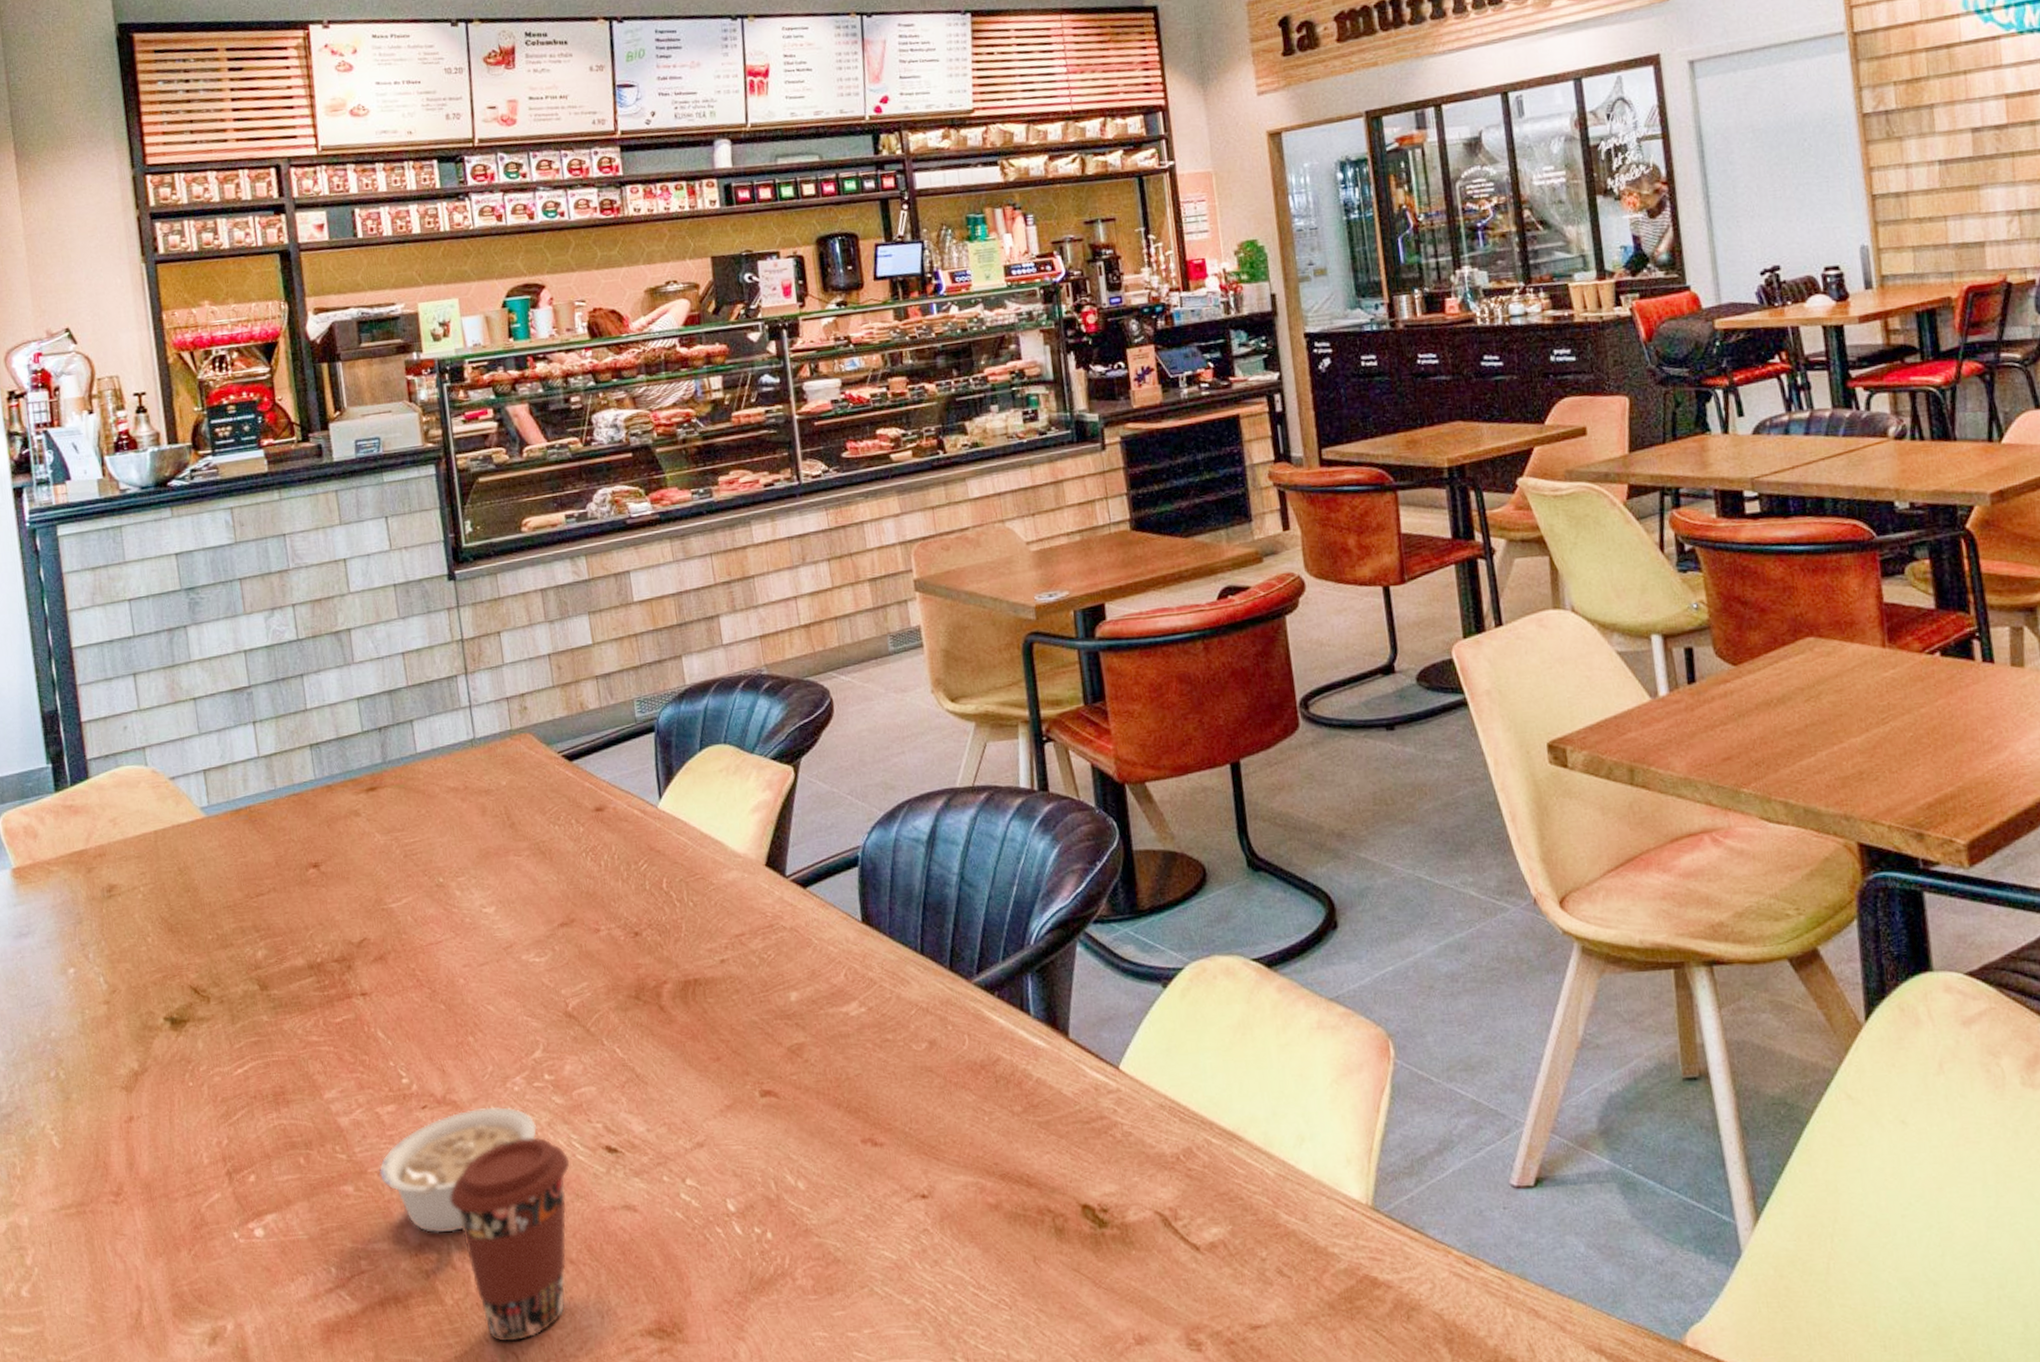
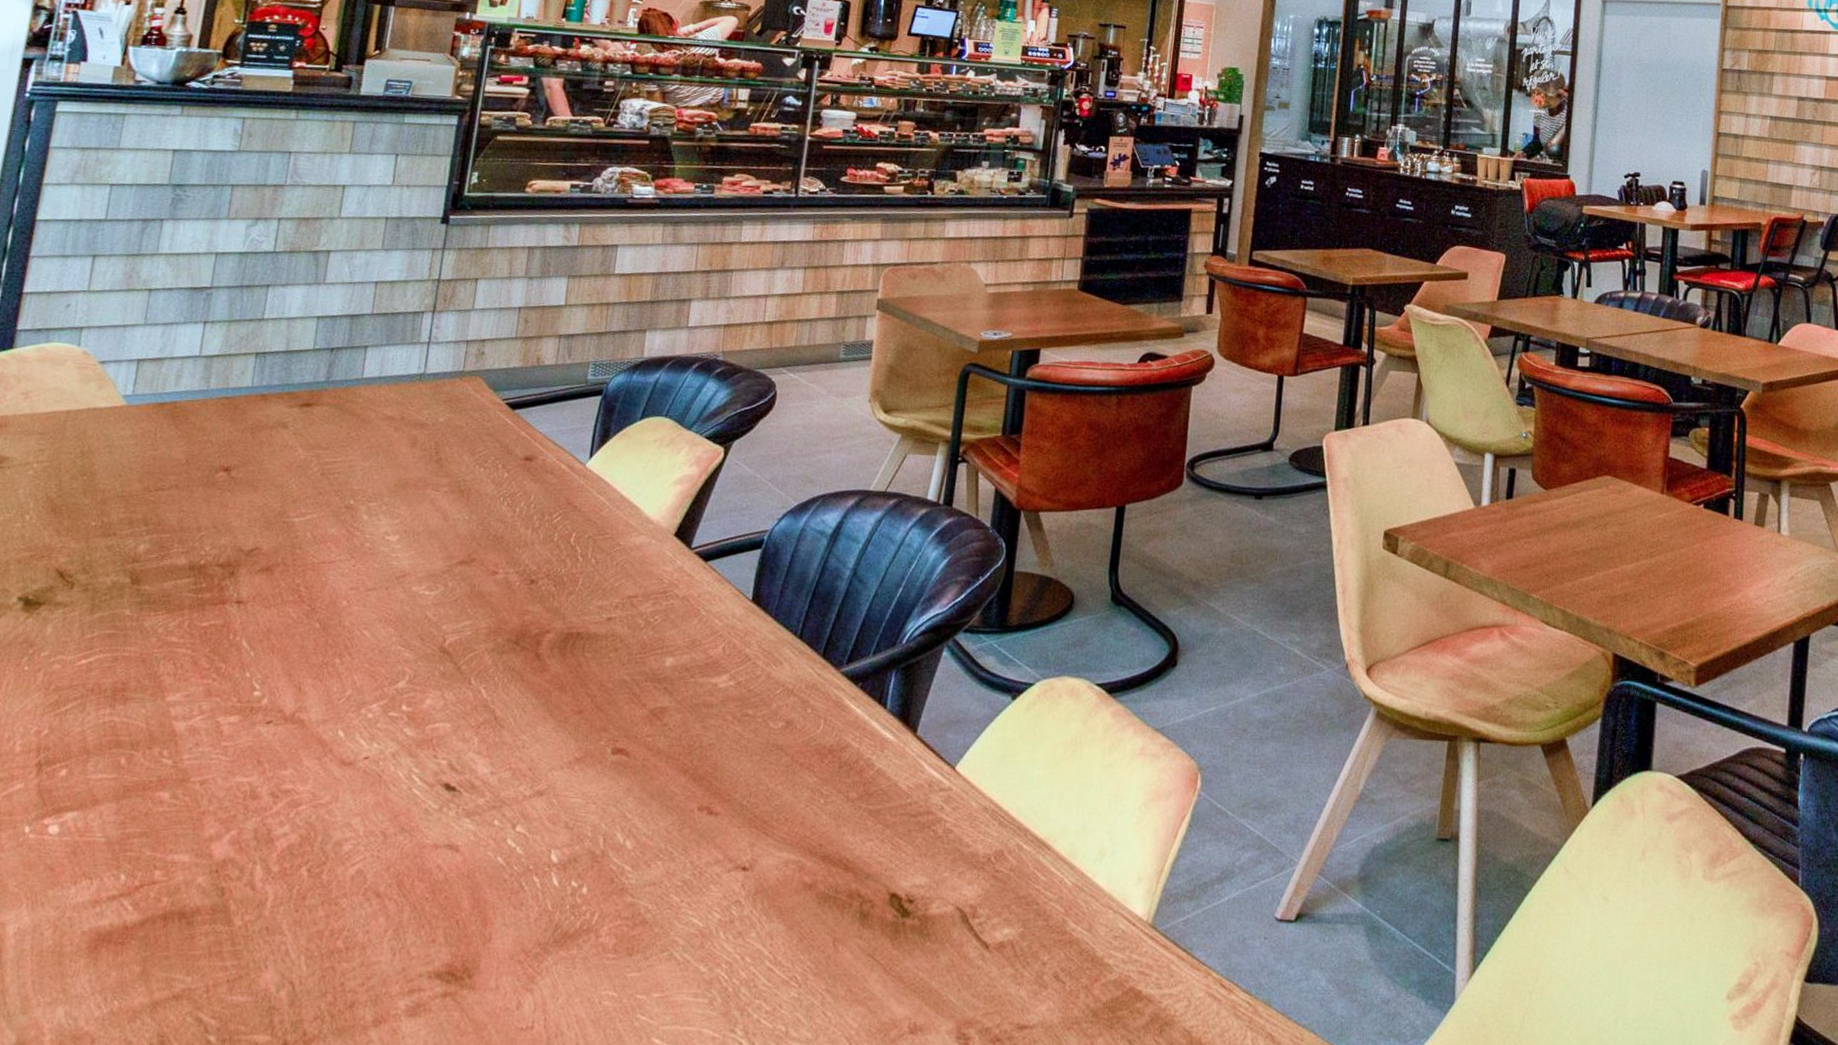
legume: present [378,1106,538,1234] -> none [201,730,381,852]
coffee cup: present [449,1136,570,1342] -> none [268,765,405,971]

